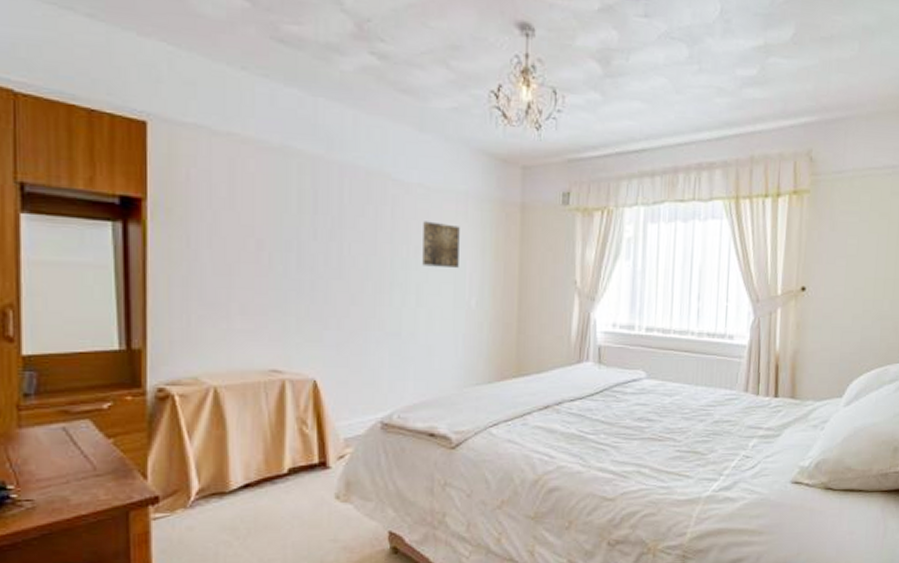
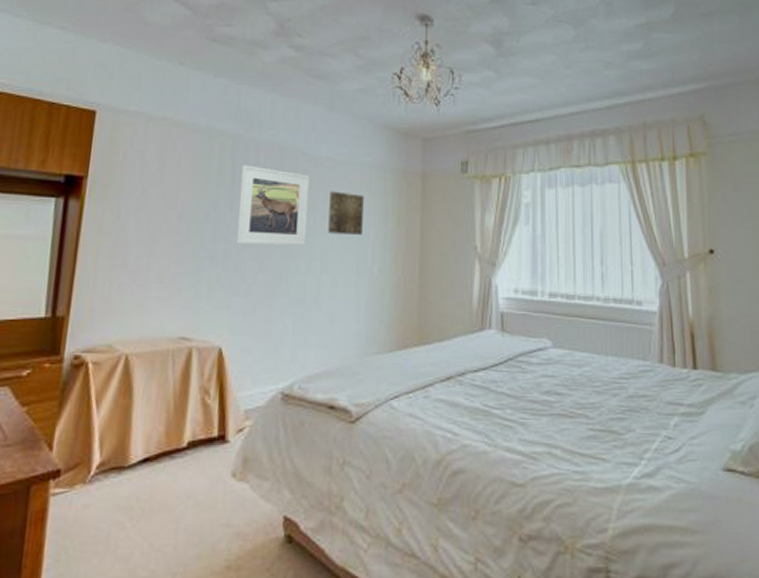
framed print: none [323,190,401,279] -> present [236,165,310,247]

